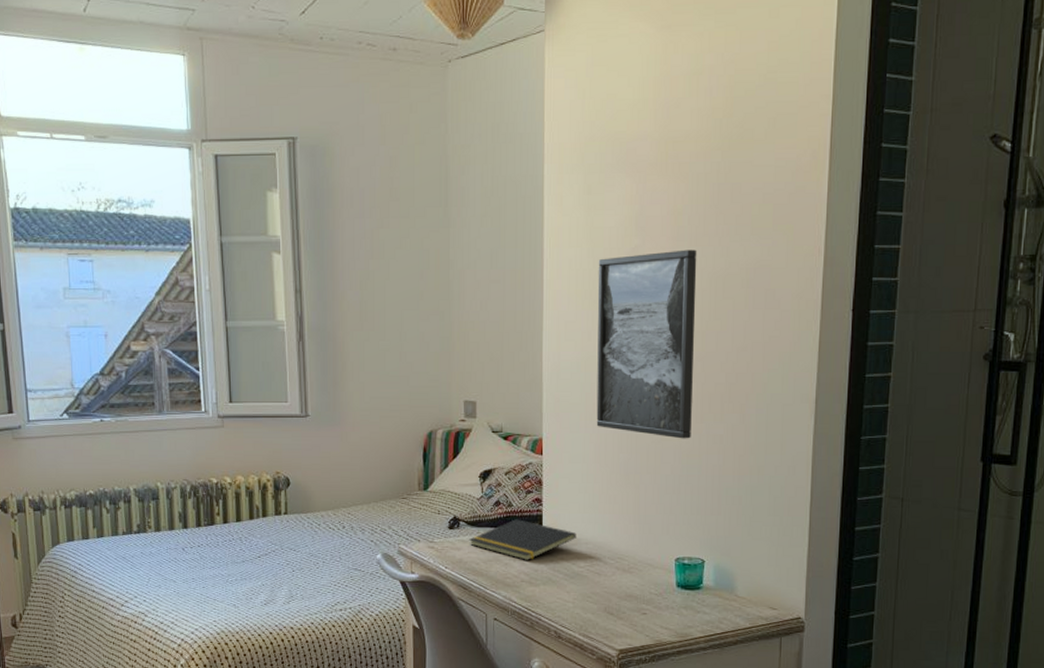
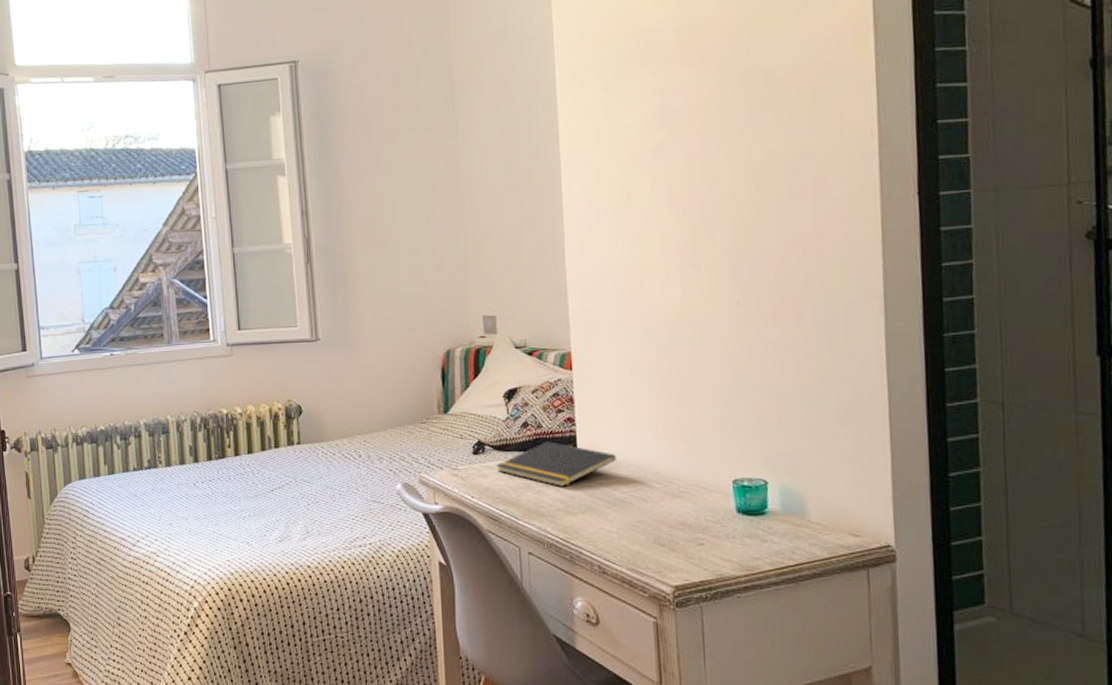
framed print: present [596,249,697,439] -> none [620,140,740,346]

